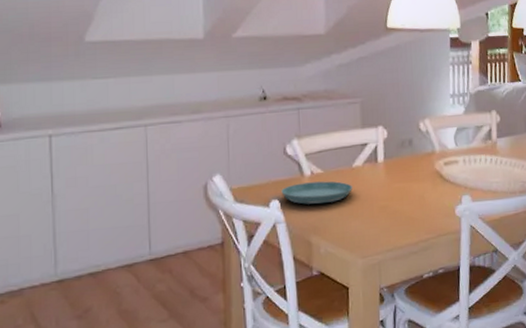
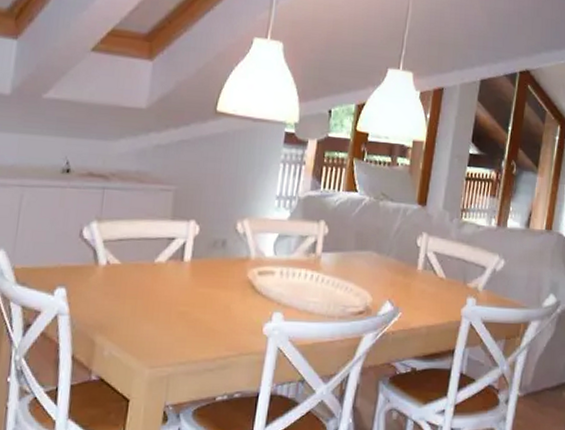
saucer: present [281,181,352,205] -> none [70,272,151,300]

